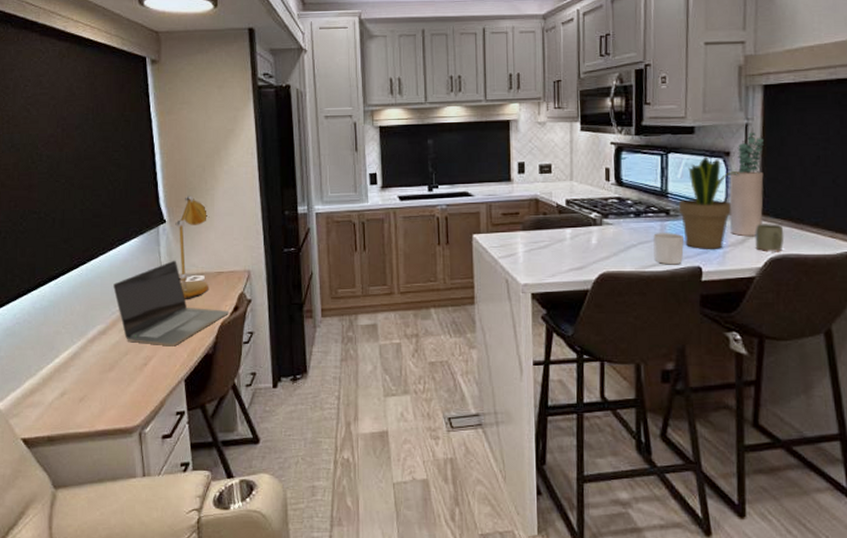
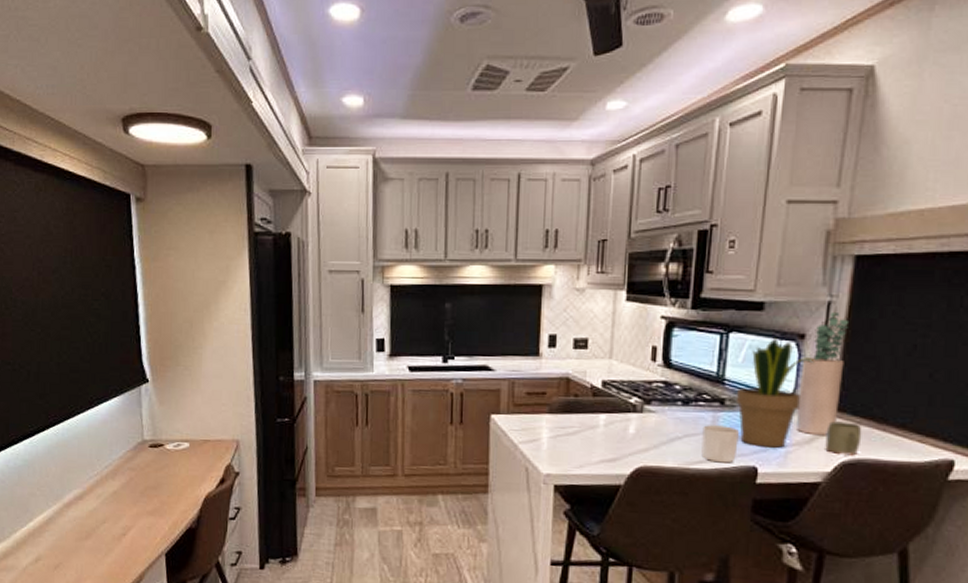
laptop: present [113,260,229,347] -> none [91,424,214,518]
desk lamp: present [175,195,210,299] -> none [159,353,196,468]

